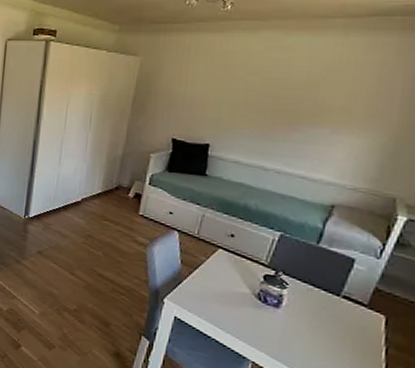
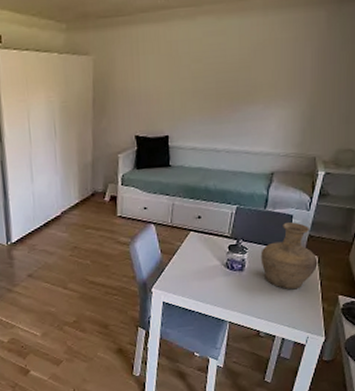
vase: none [303,266,385,349] -> present [260,222,318,290]

